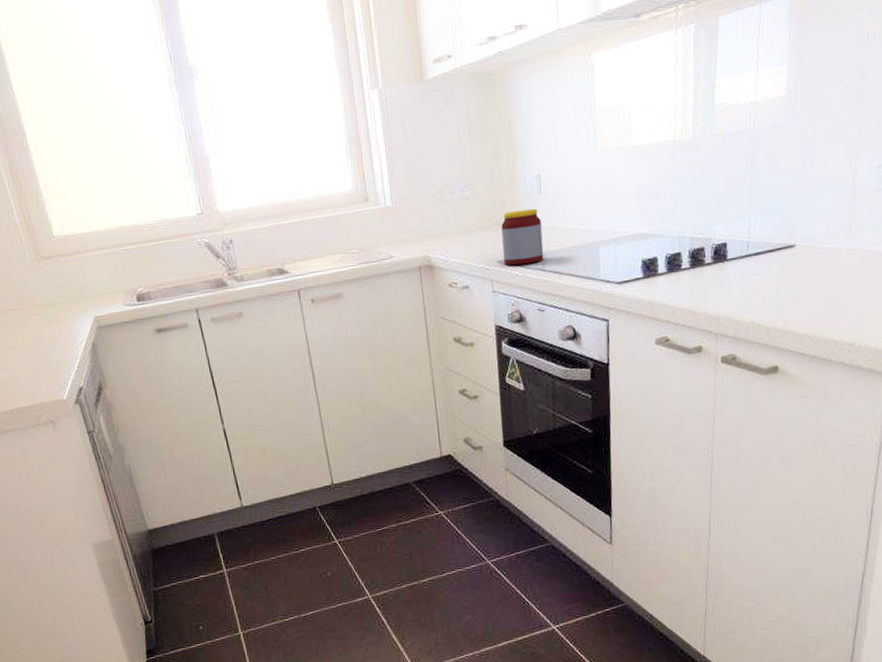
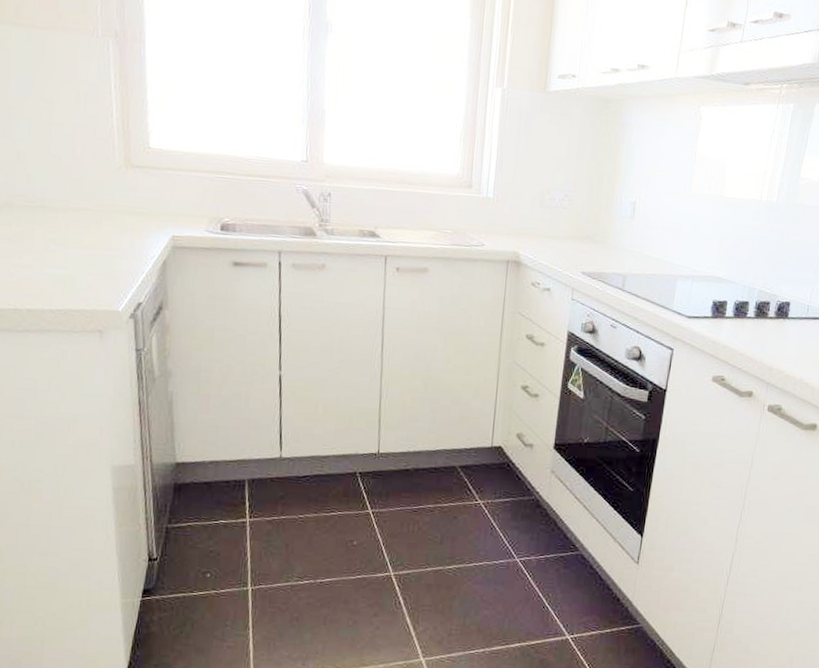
jar: present [501,208,544,266] -> none [588,228,629,282]

